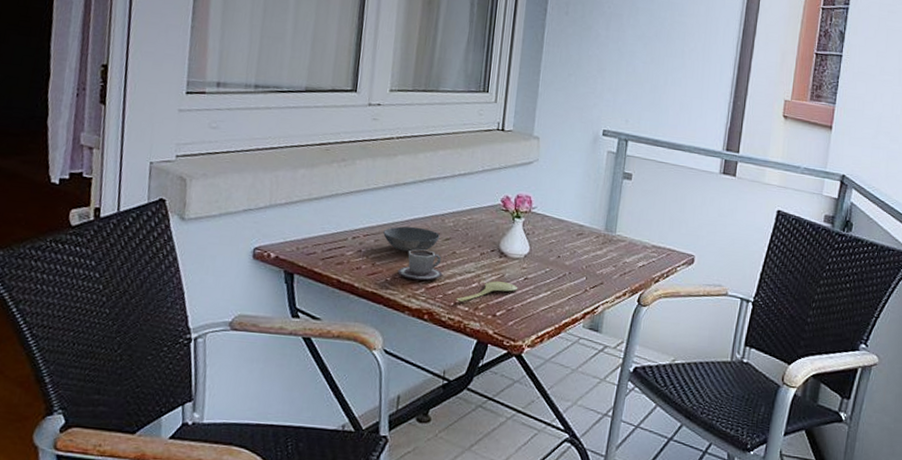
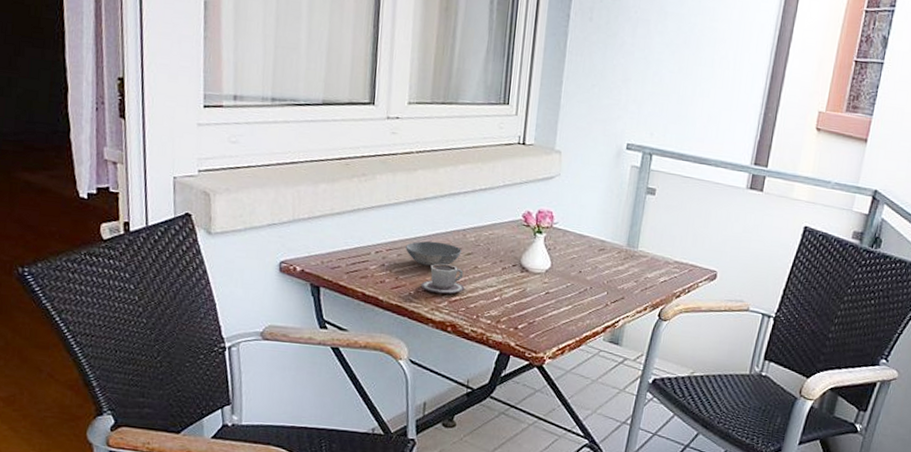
spoon: present [456,281,517,302] -> none [478,295,539,316]

